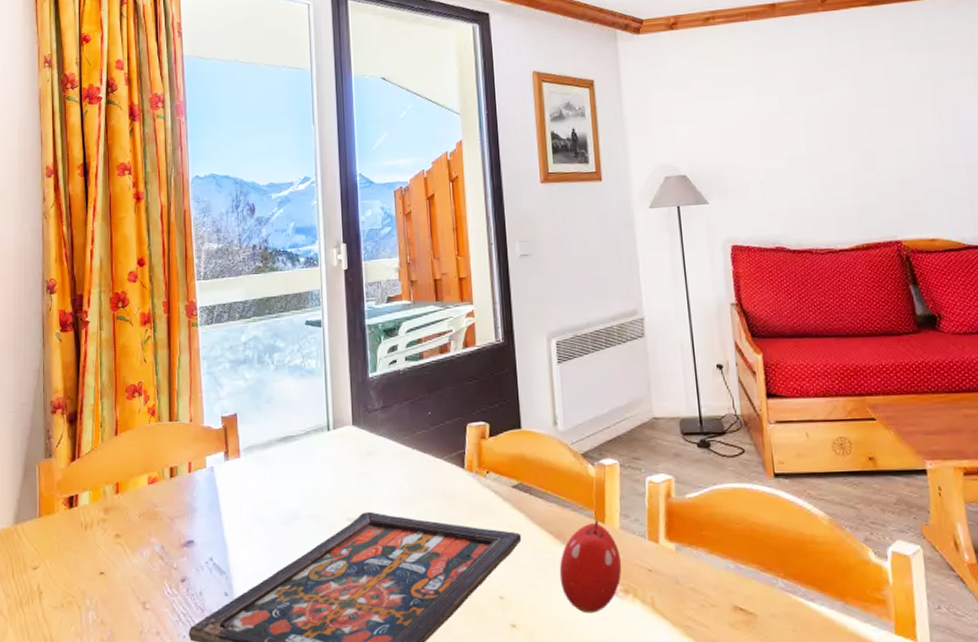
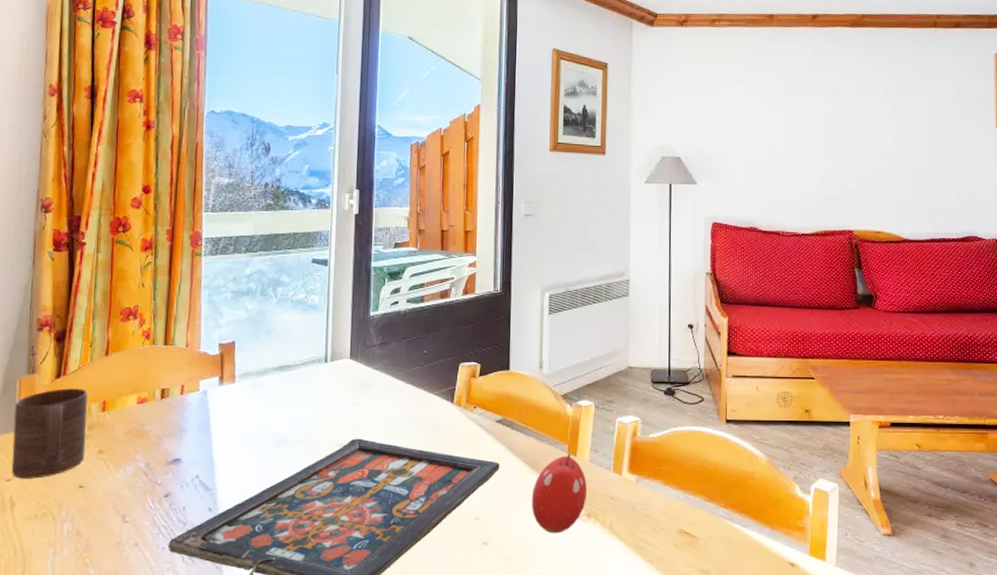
cup: none [36,471,103,567] -> present [11,388,88,479]

